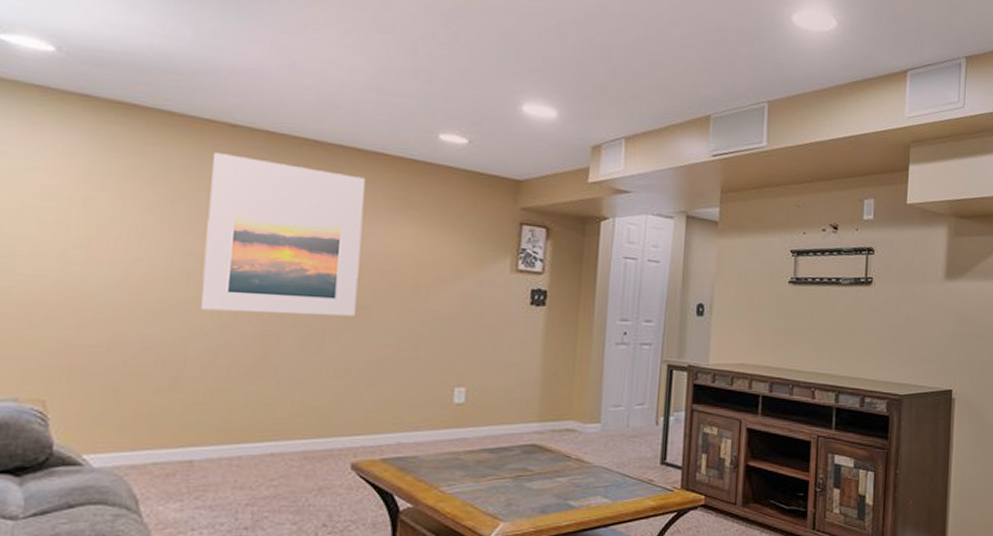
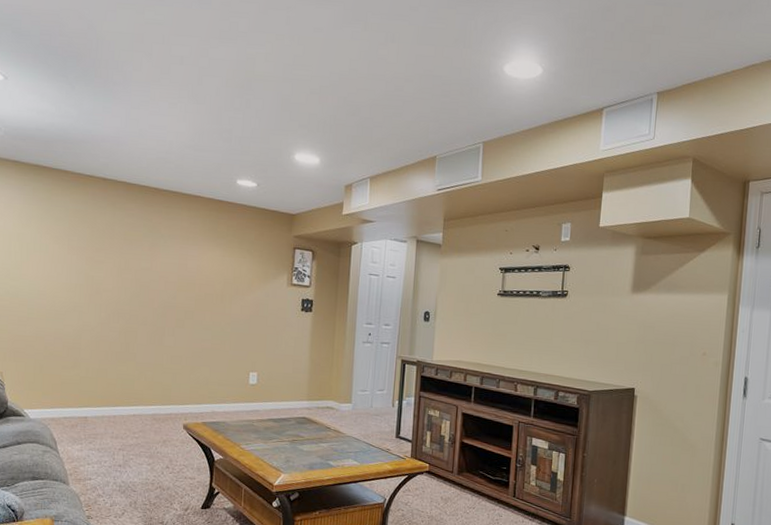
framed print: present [200,153,365,316] -> none [88,199,188,318]

